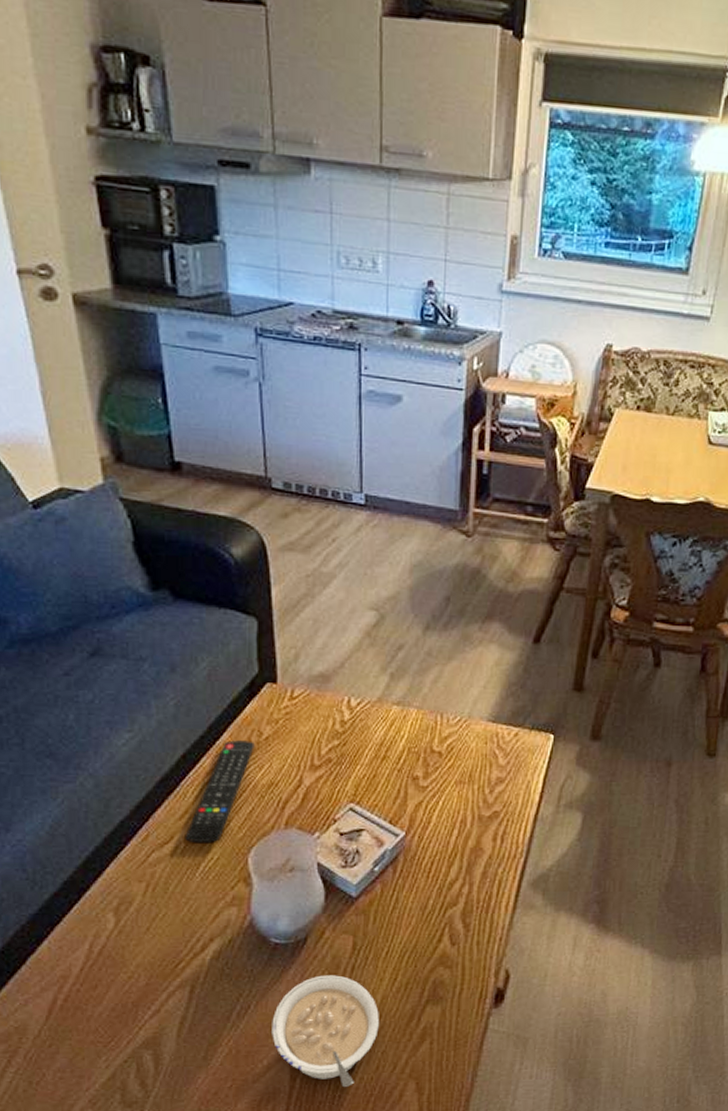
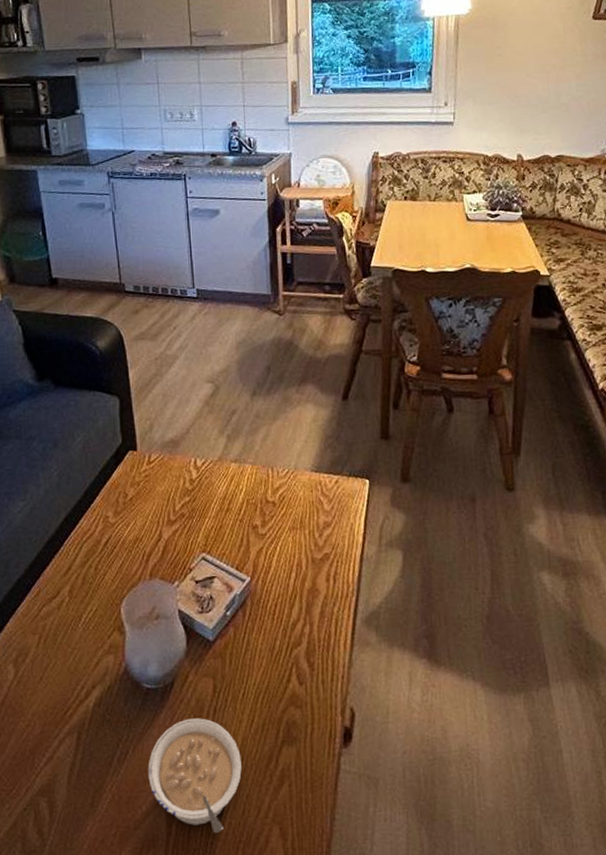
remote control: present [185,740,254,844] -> none [69,502,122,597]

